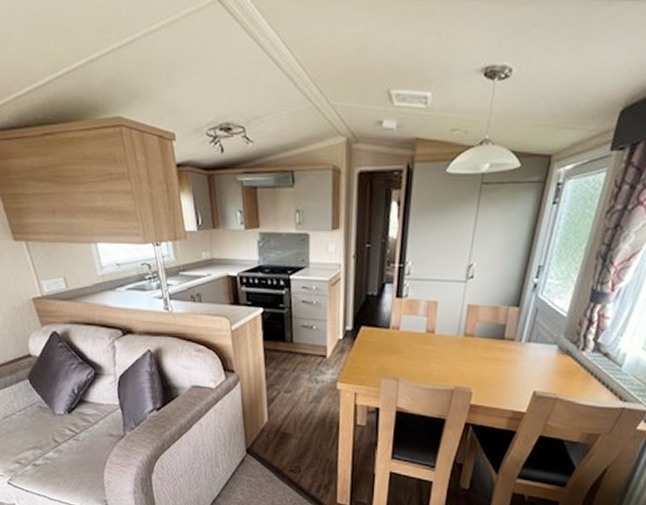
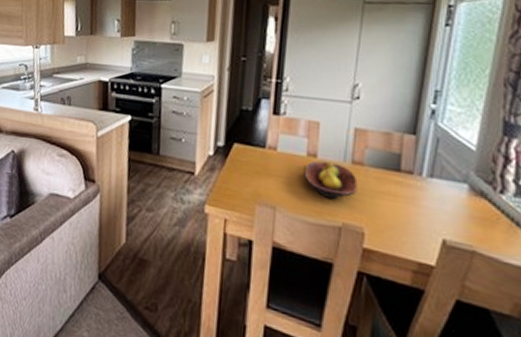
fruit bowl: none [423,336,468,368] -> present [304,160,358,200]

